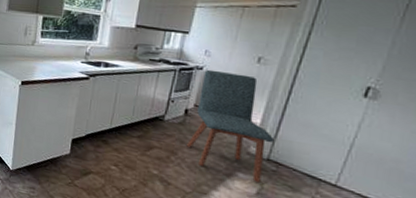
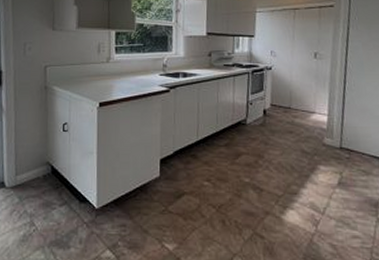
chair: present [187,69,275,183] -> none [271,69,343,172]

